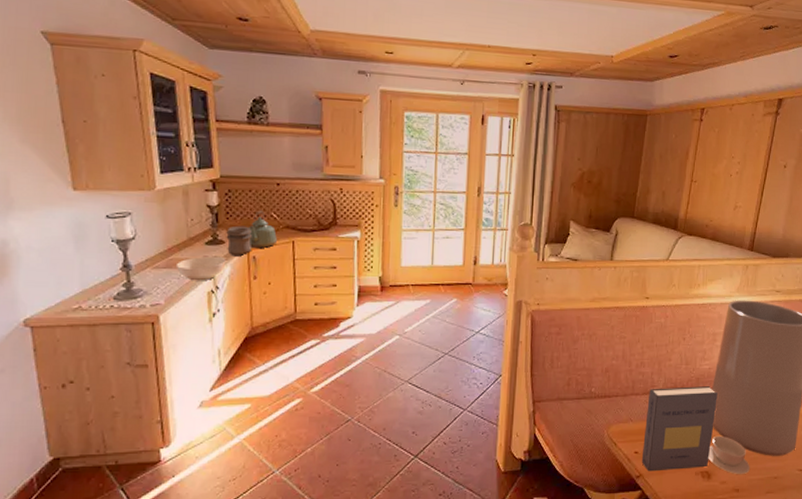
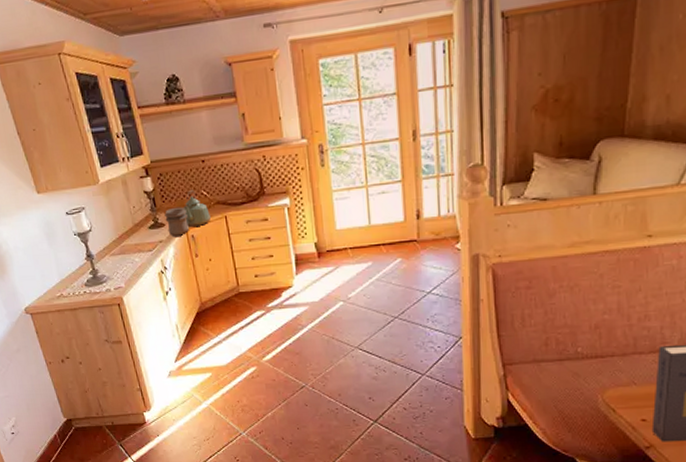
bowl: present [175,256,226,281] -> none [128,238,170,264]

